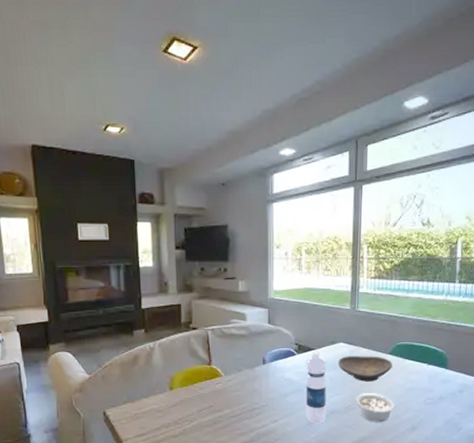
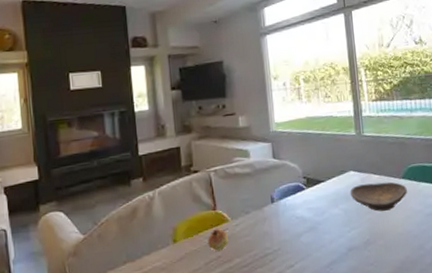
fruit: none [201,381,221,401] -> present [208,227,229,251]
water bottle: present [305,350,327,424] -> none [316,182,345,265]
legume: present [355,394,395,422] -> none [373,224,416,256]

